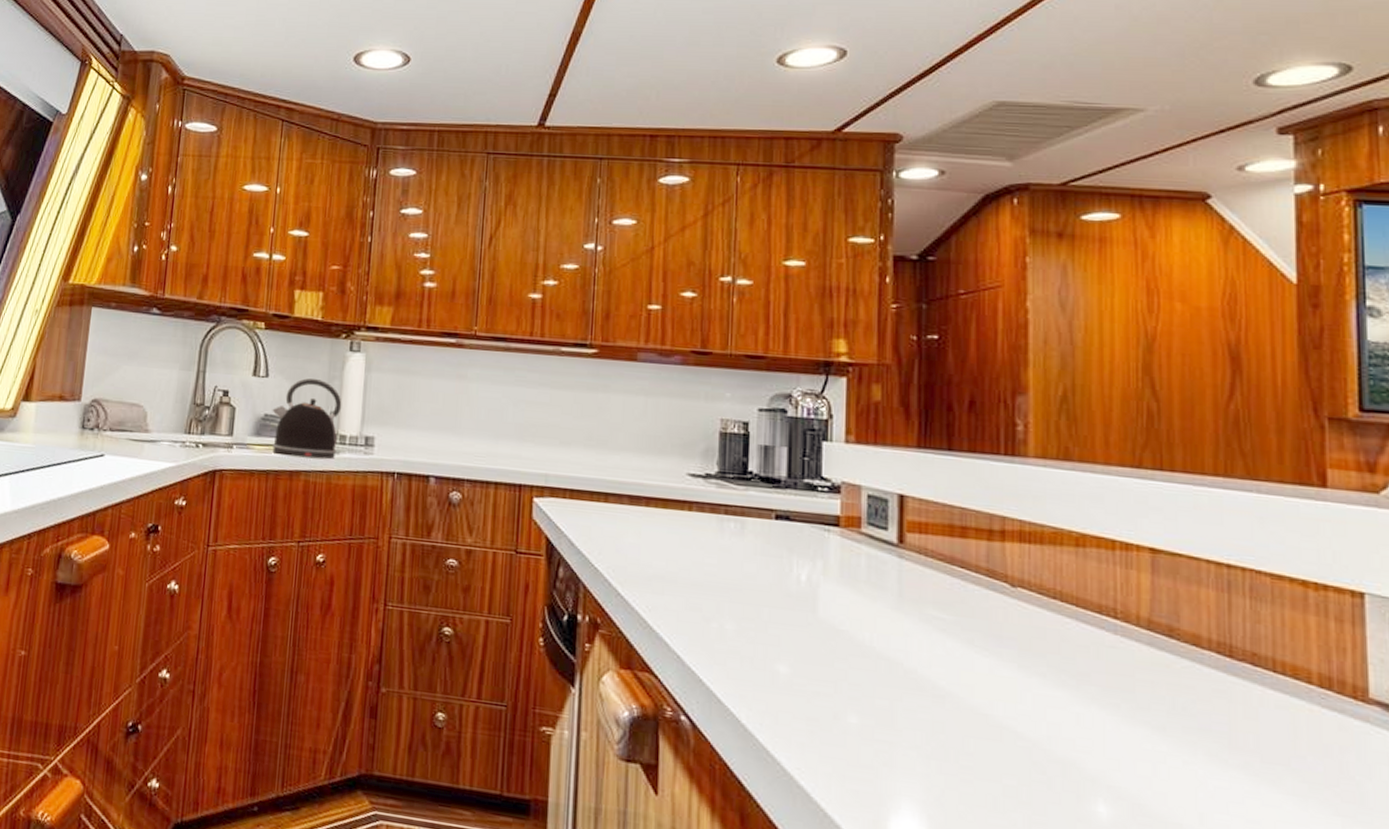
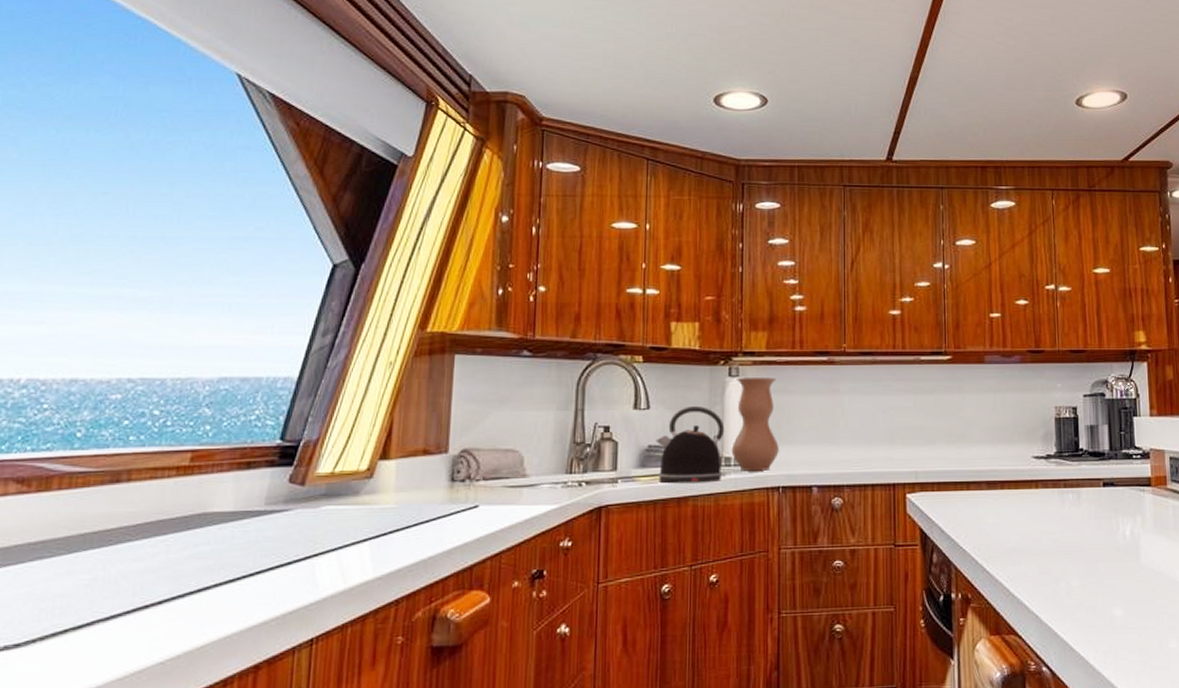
vase: none [347,353,400,454] -> present [731,378,779,471]

